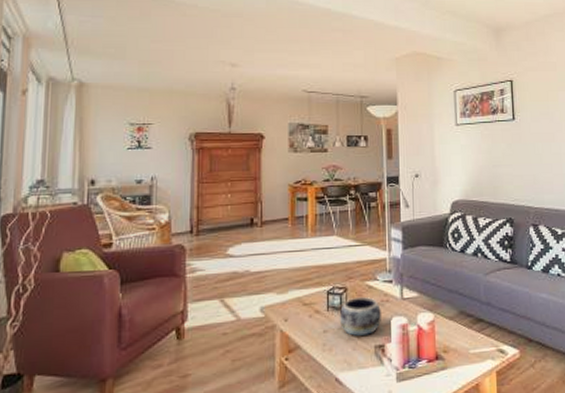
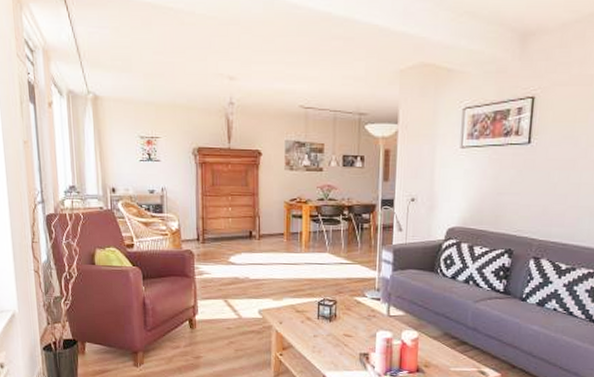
decorative bowl: present [339,297,382,337] -> none [328,310,369,345]

